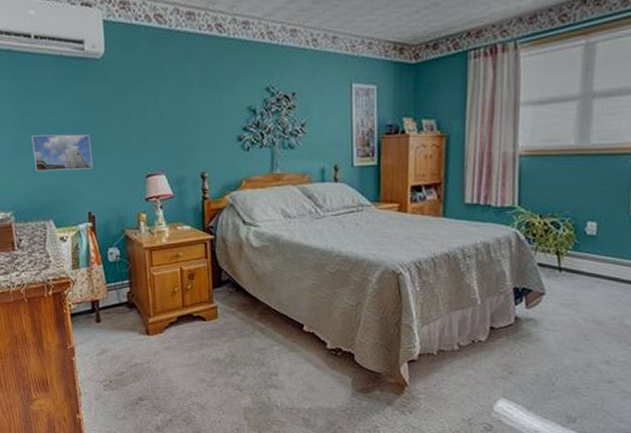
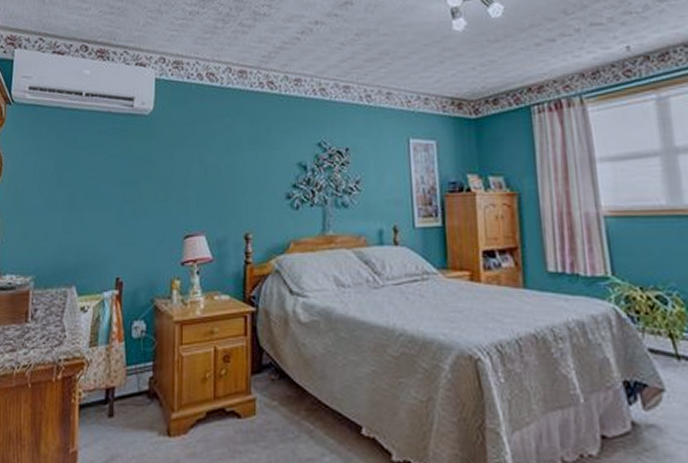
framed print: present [31,134,93,172] -> none [65,191,128,232]

